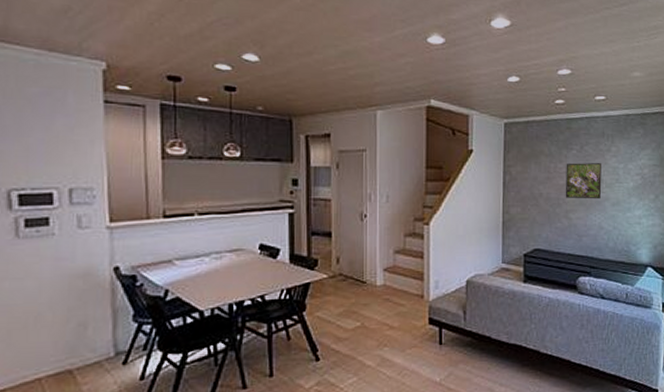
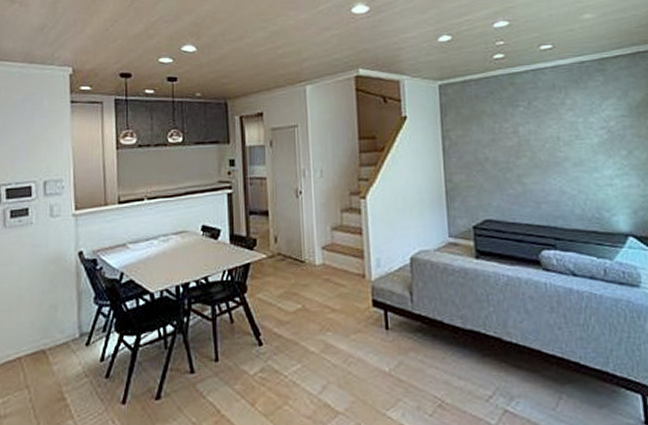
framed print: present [566,163,602,199] -> none [513,119,559,161]

